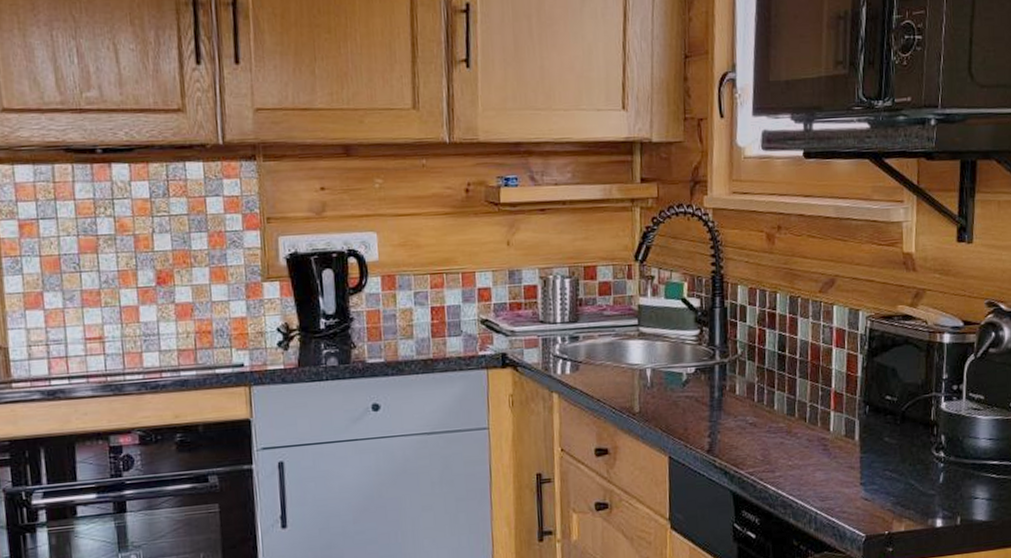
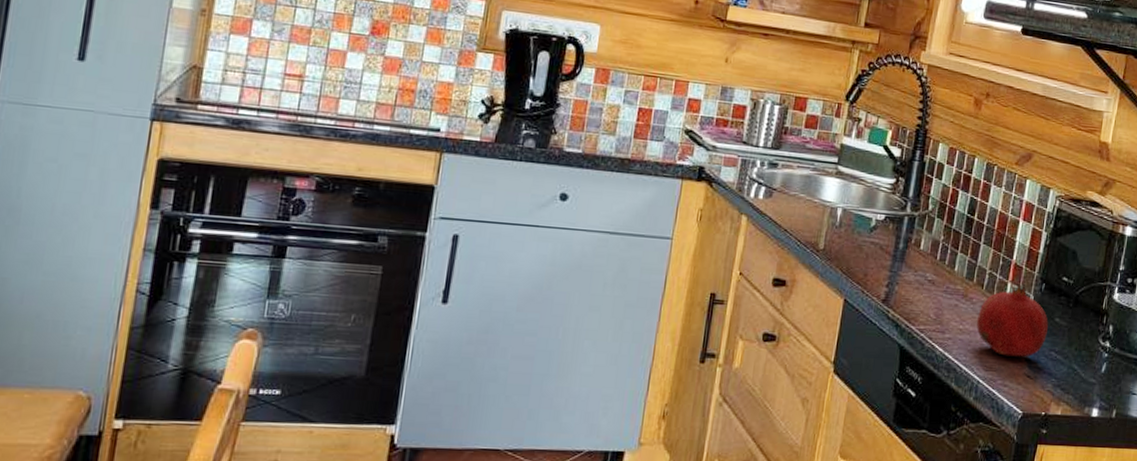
fruit: none [804,411,878,484] -> present [976,283,1048,357]

